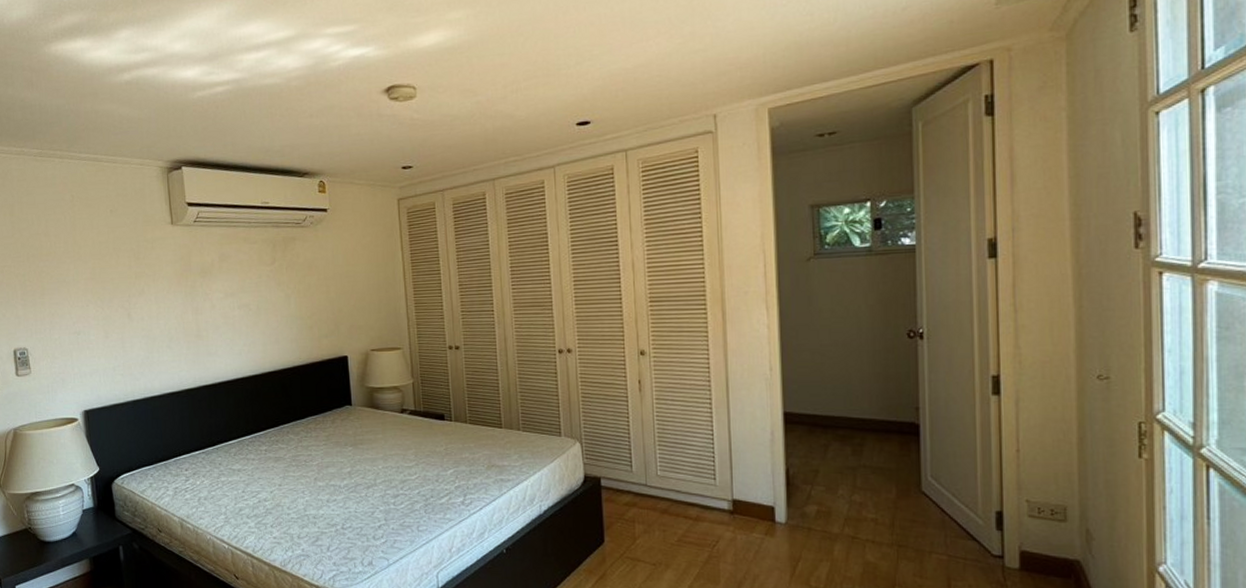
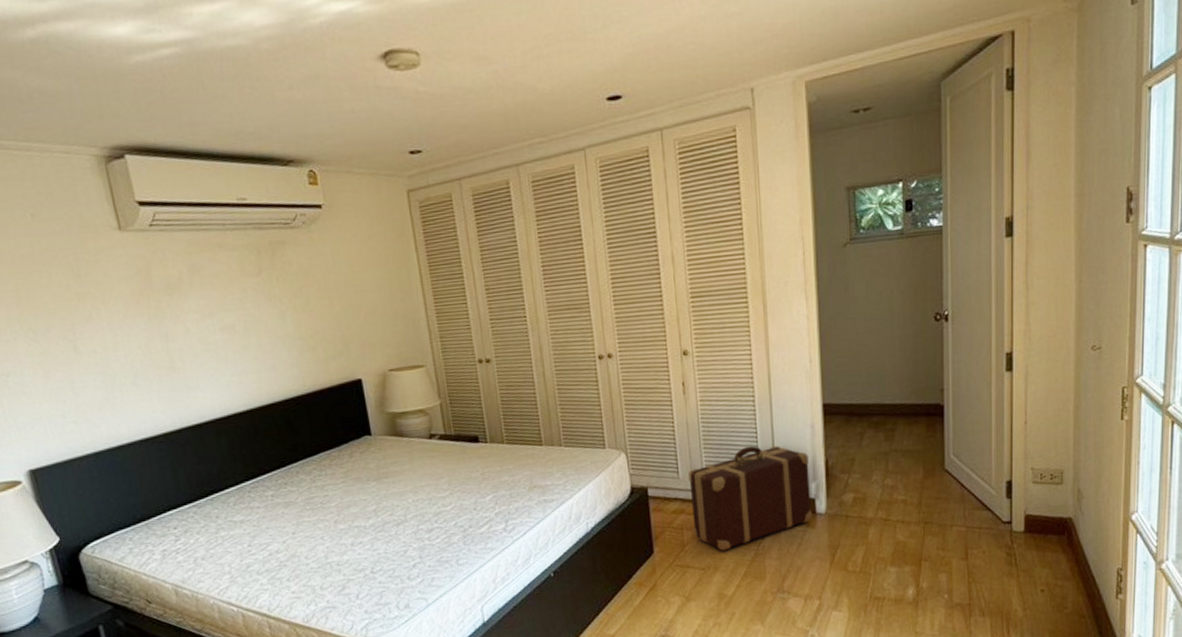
suitcase: none [642,447,771,549] -> present [689,445,812,551]

